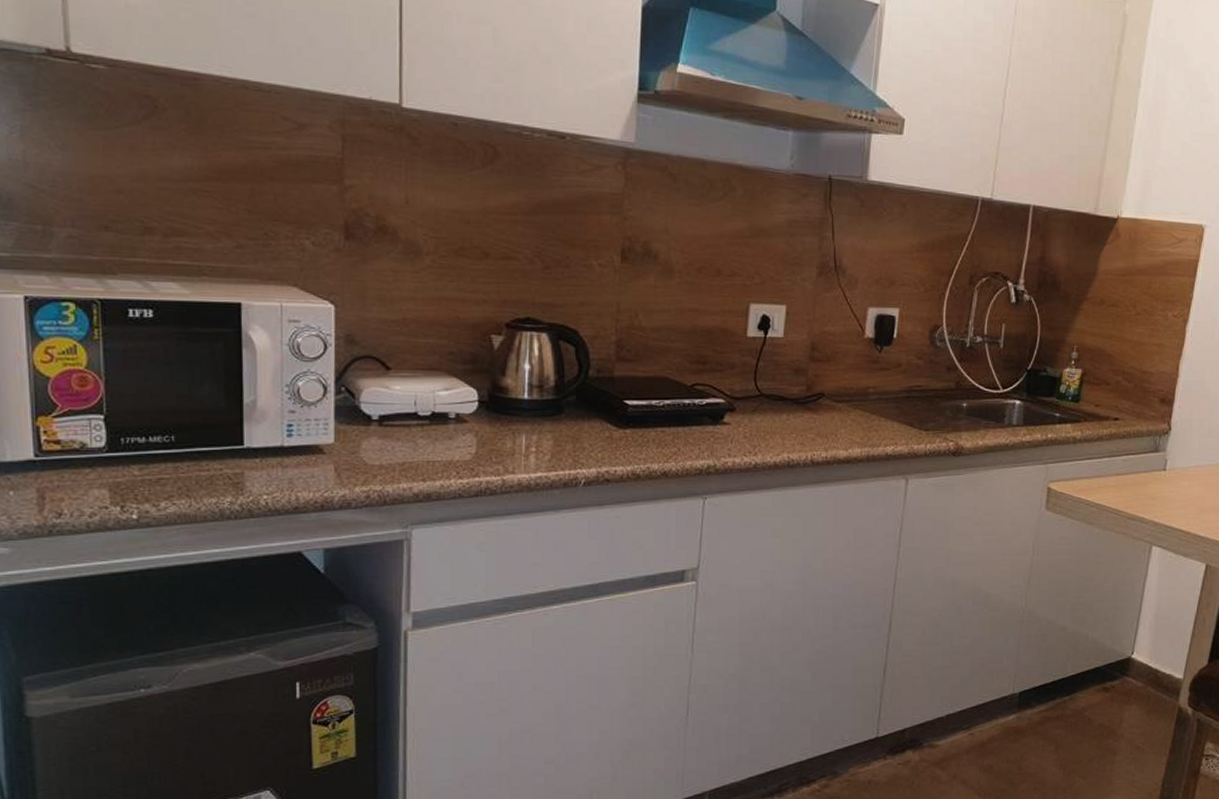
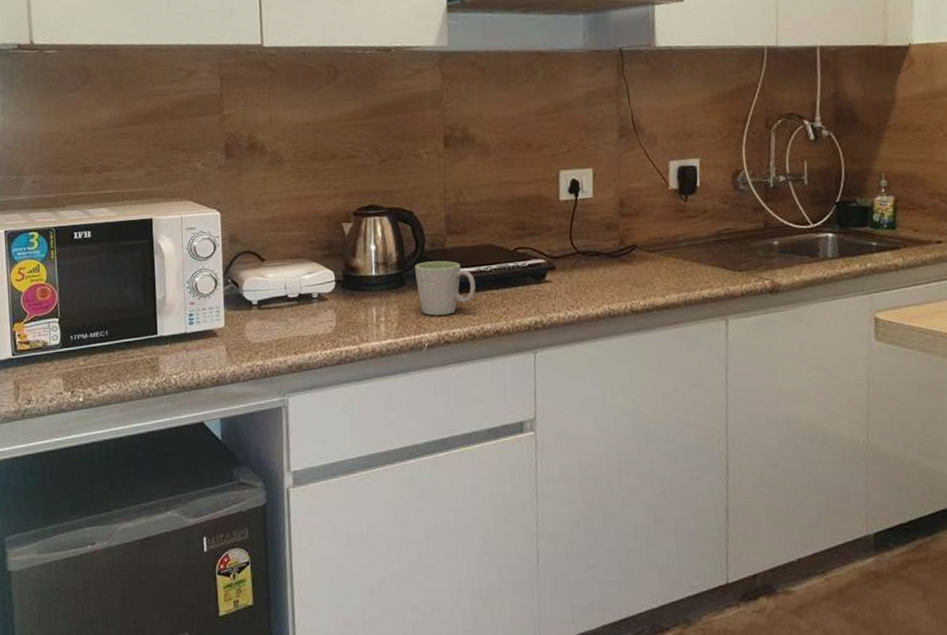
mug: none [576,389,644,450] -> present [415,260,476,316]

